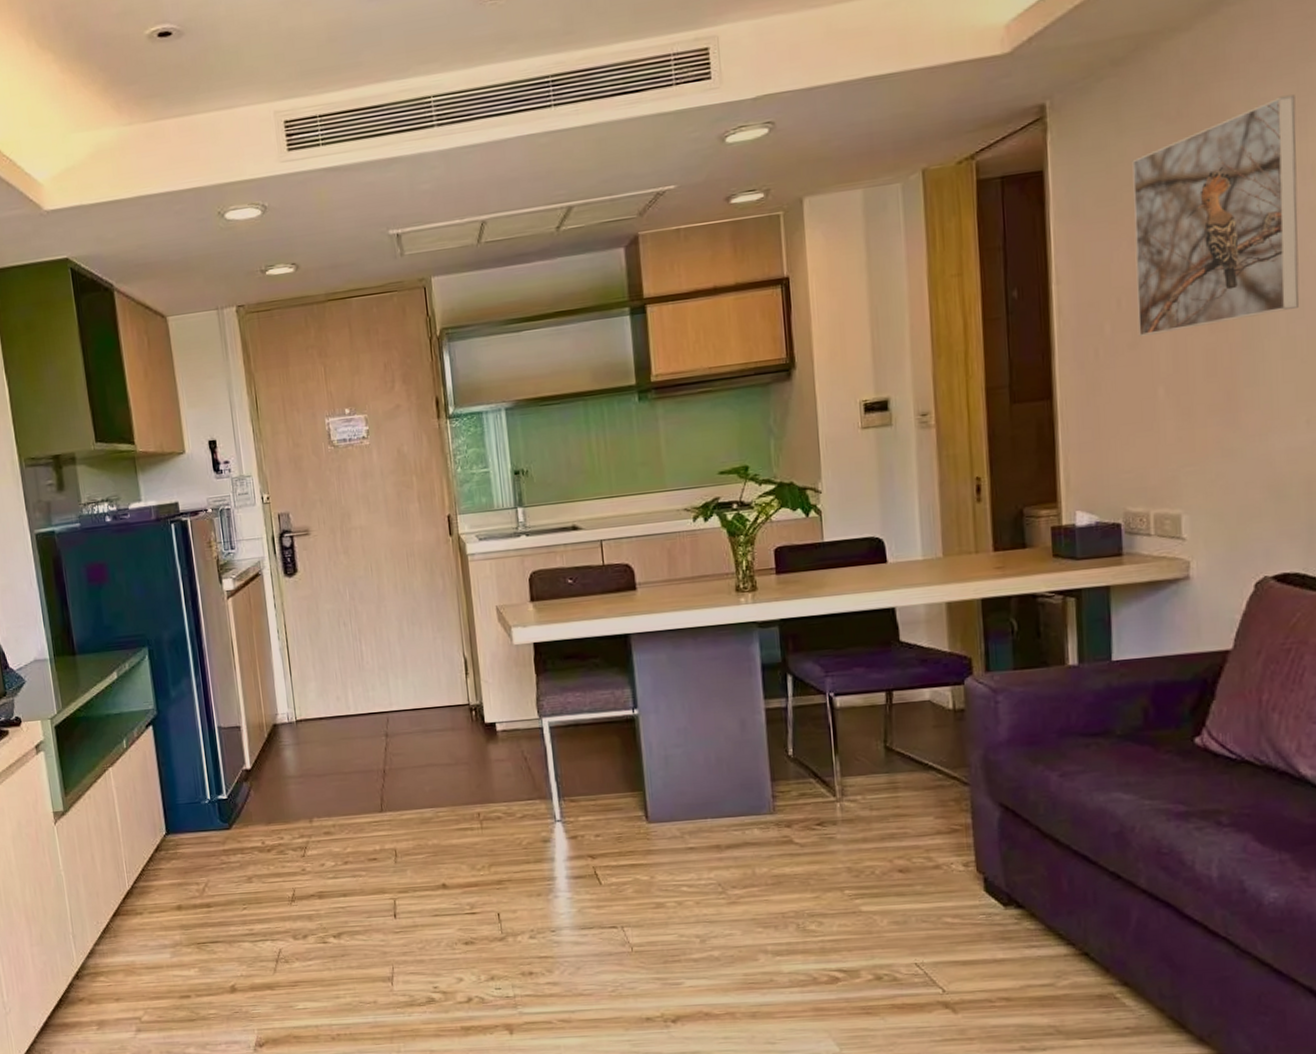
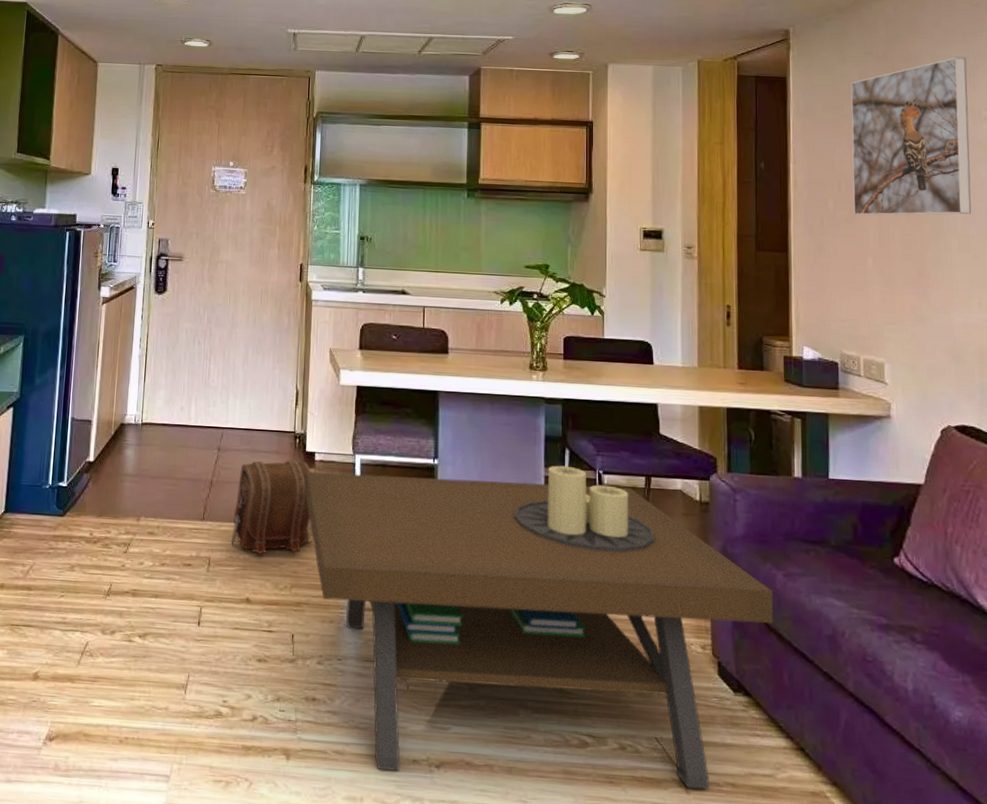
pouch: none [414,734,506,838] -> present [231,460,320,554]
coffee table: none [488,693,1048,1032] -> present [305,465,774,790]

